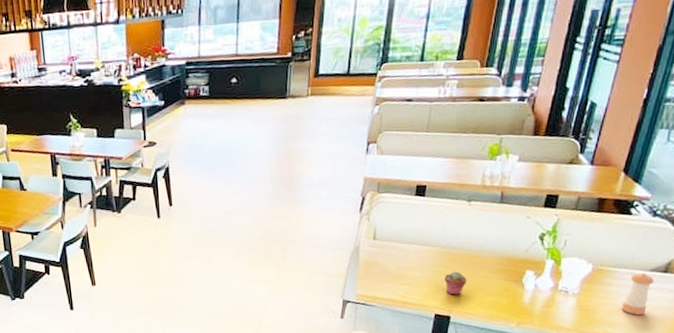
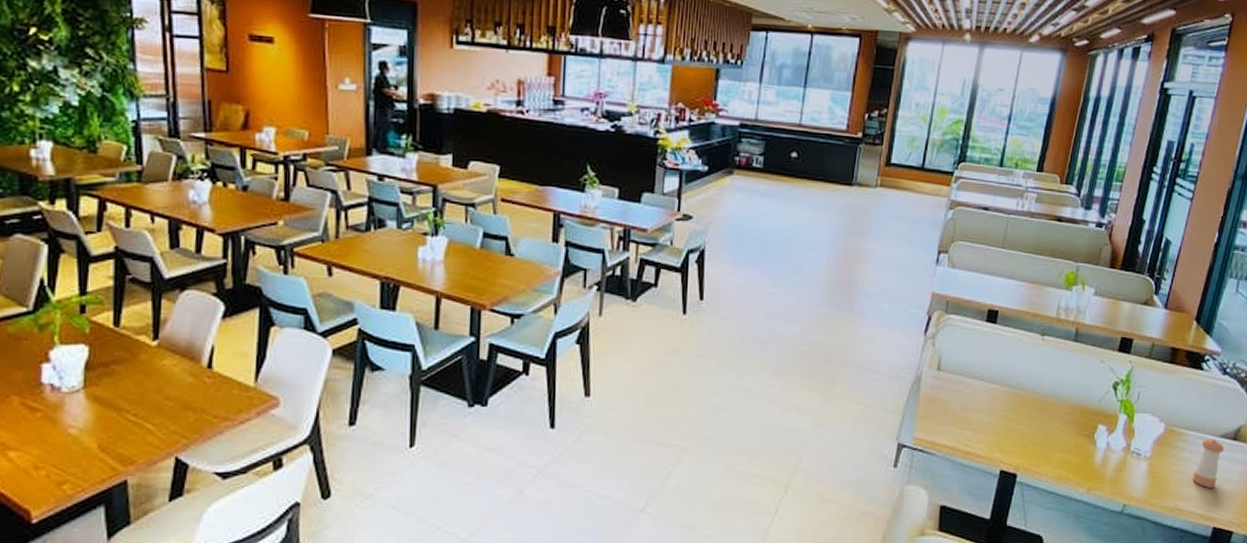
potted succulent: present [444,271,467,295] -> none [1012,419,1037,448]

